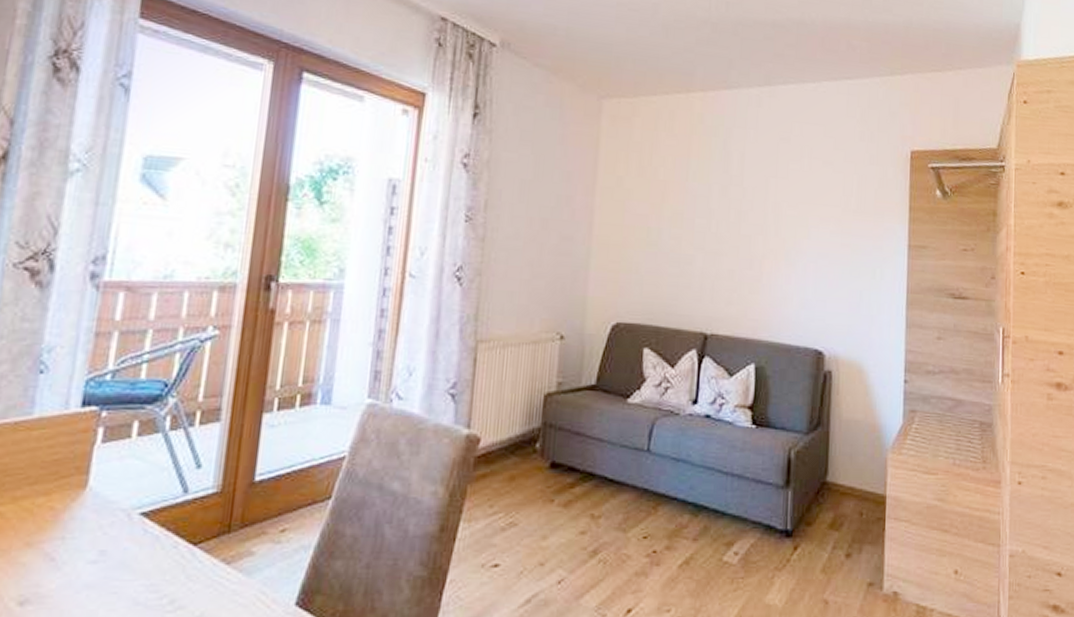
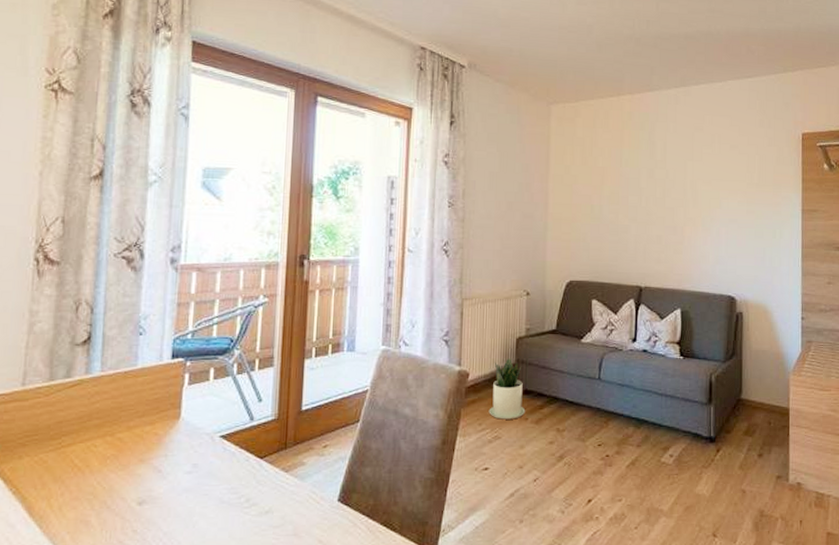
planter: none [503,420,552,501] -> present [488,358,526,420]

